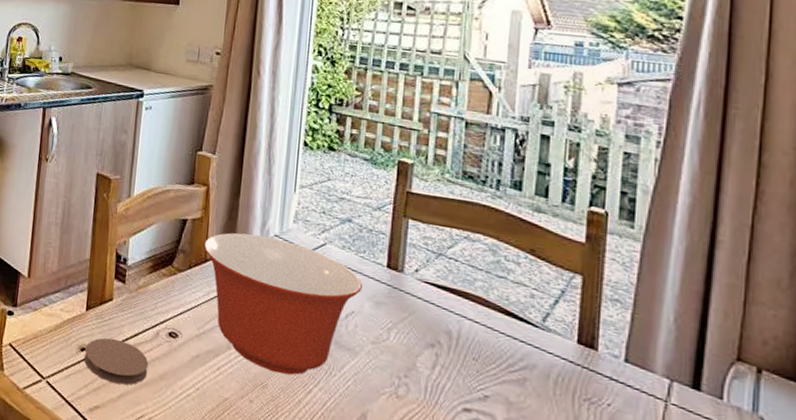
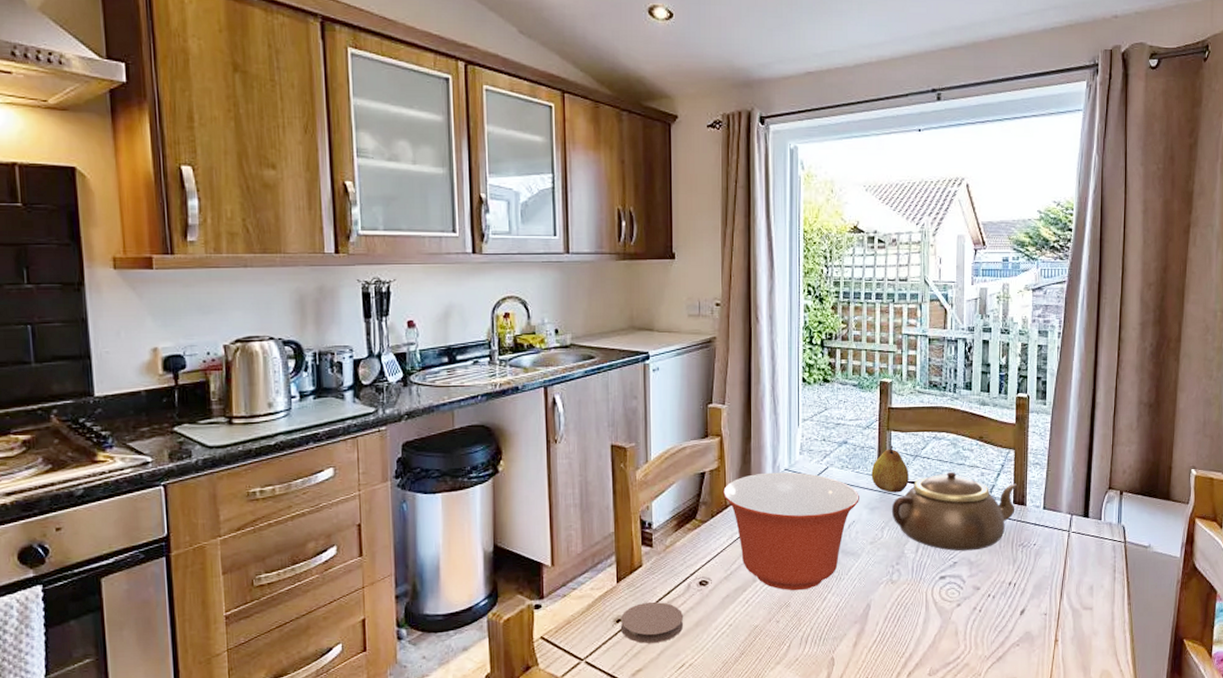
fruit: none [379,235,429,292] -> present [871,445,909,493]
teapot: none [402,281,584,390] -> present [891,471,1017,551]

